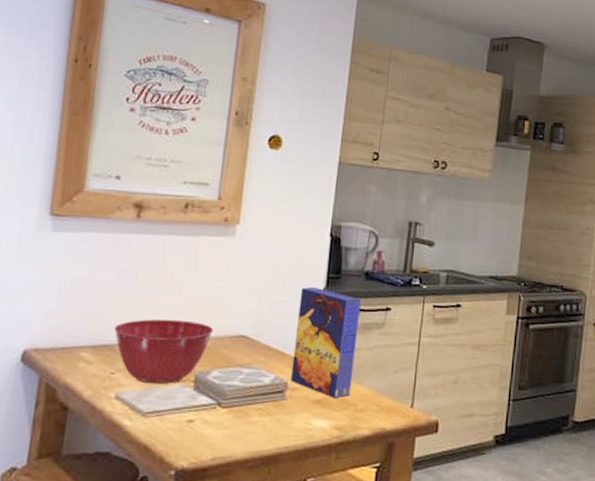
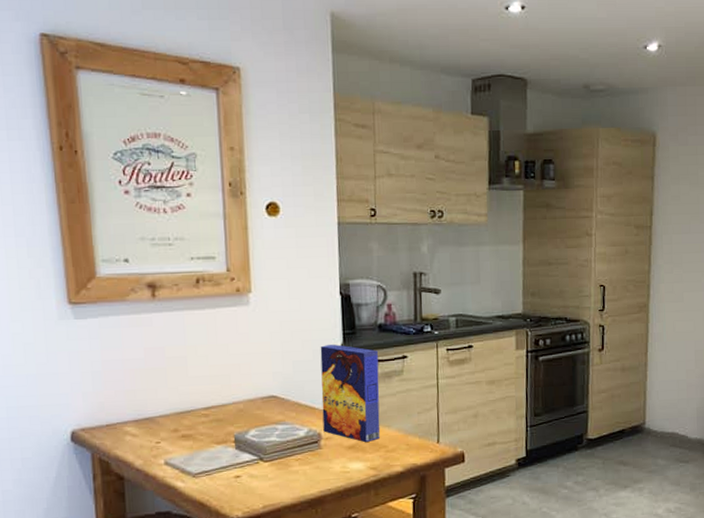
mixing bowl: present [114,319,214,385] -> none [151,388,245,448]

